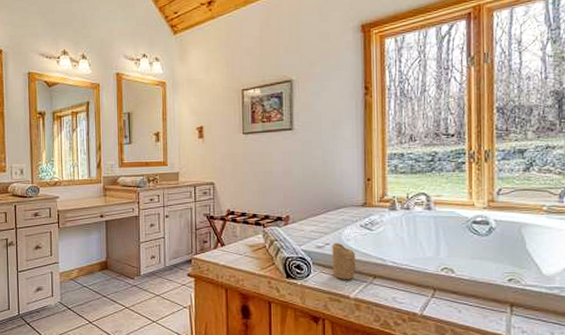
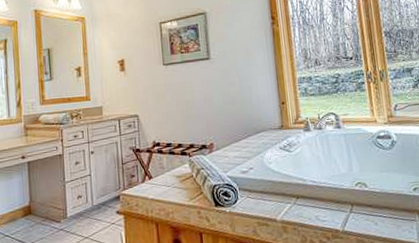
candle: present [332,243,356,279] -> none [255,166,280,203]

